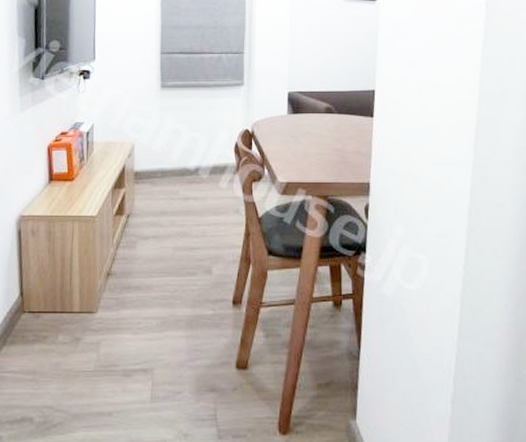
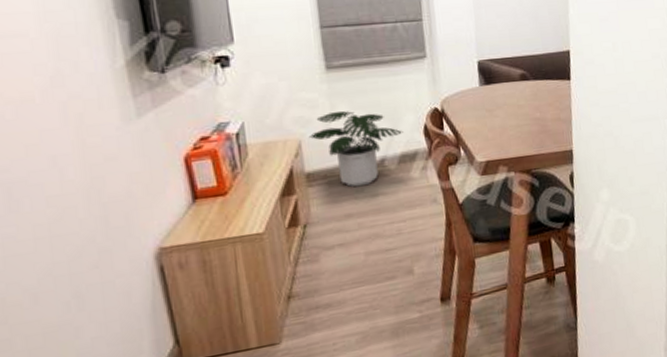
potted plant: none [140,124,217,189] -> present [308,111,404,187]

